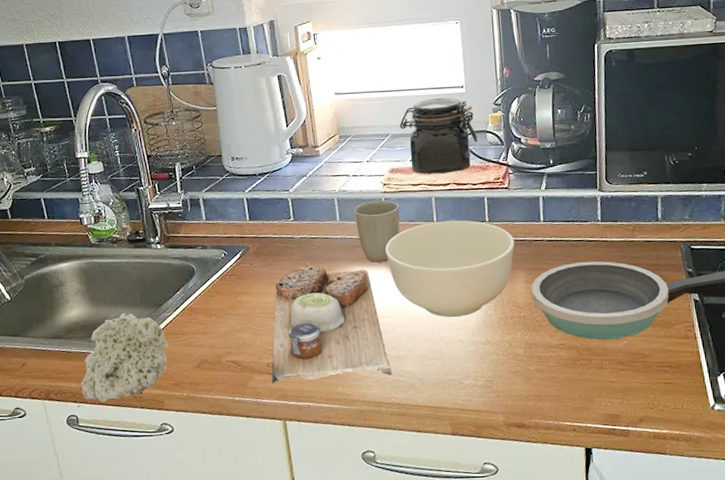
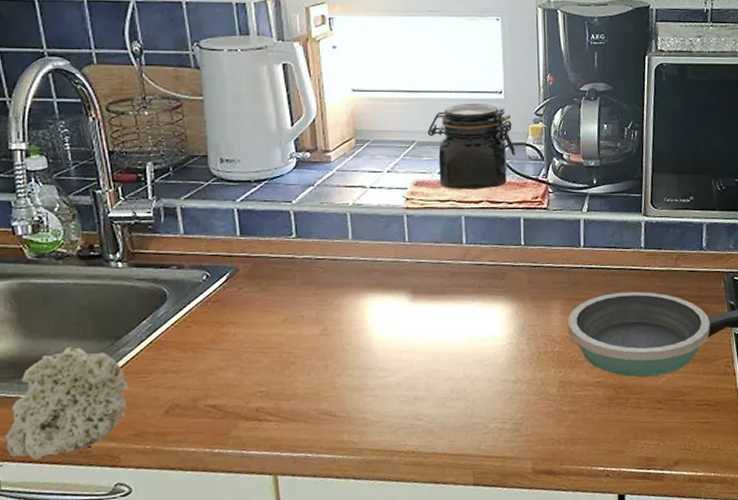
cutting board: present [271,263,393,384] -> none [261,288,409,432]
mug: present [354,199,400,262] -> none [370,216,424,289]
bowl: present [385,220,515,317] -> none [405,243,552,352]

